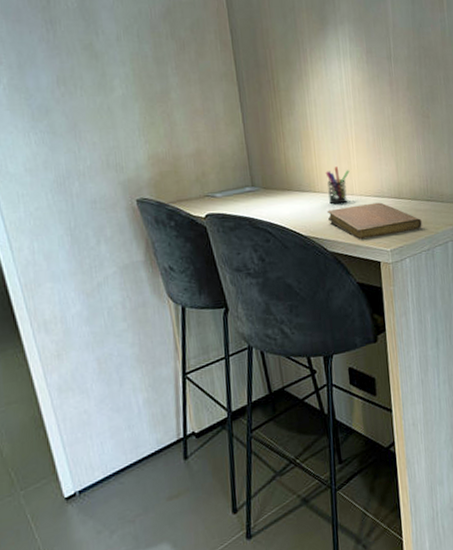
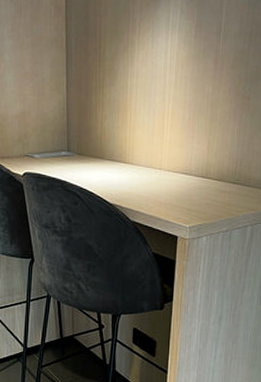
pen holder: present [325,167,350,205] -> none [137,140,161,177]
notebook: present [328,202,422,240] -> none [134,179,225,214]

